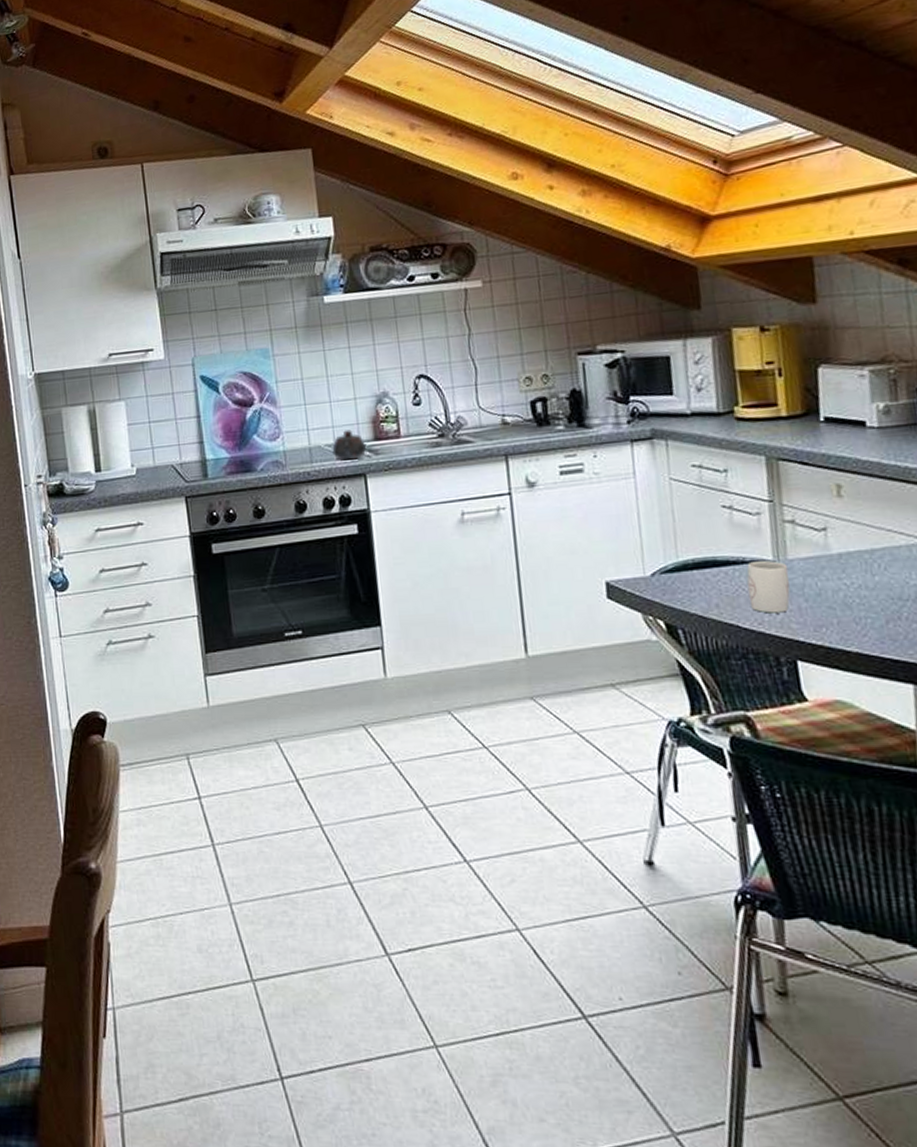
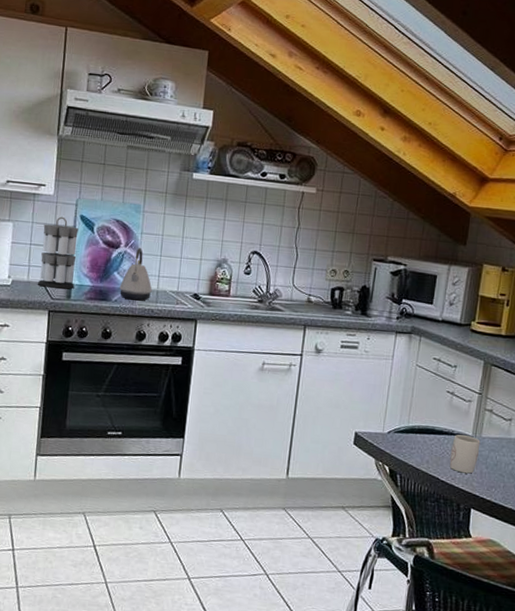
spice rack: none [160,382,210,470] -> present [38,216,79,289]
kettle: none [262,400,304,466] -> present [119,248,152,301]
teapot: present [332,429,367,461] -> none [174,282,202,307]

